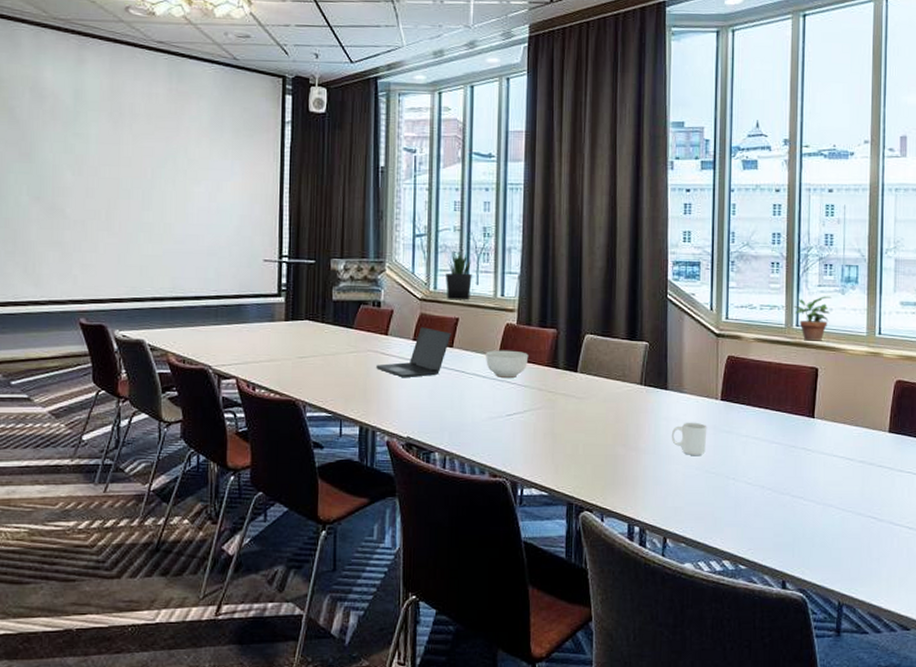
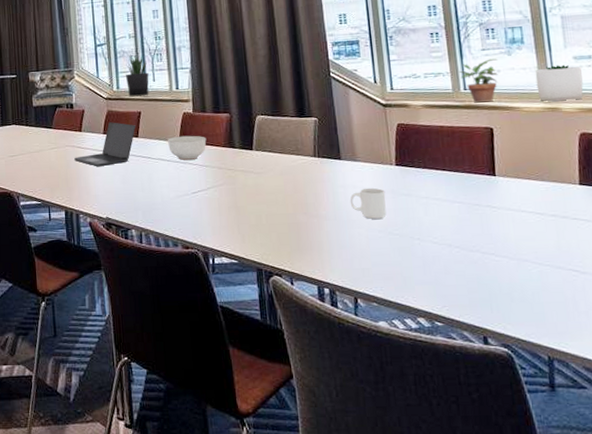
planter: none [863,309,907,347] -> present [534,64,584,102]

